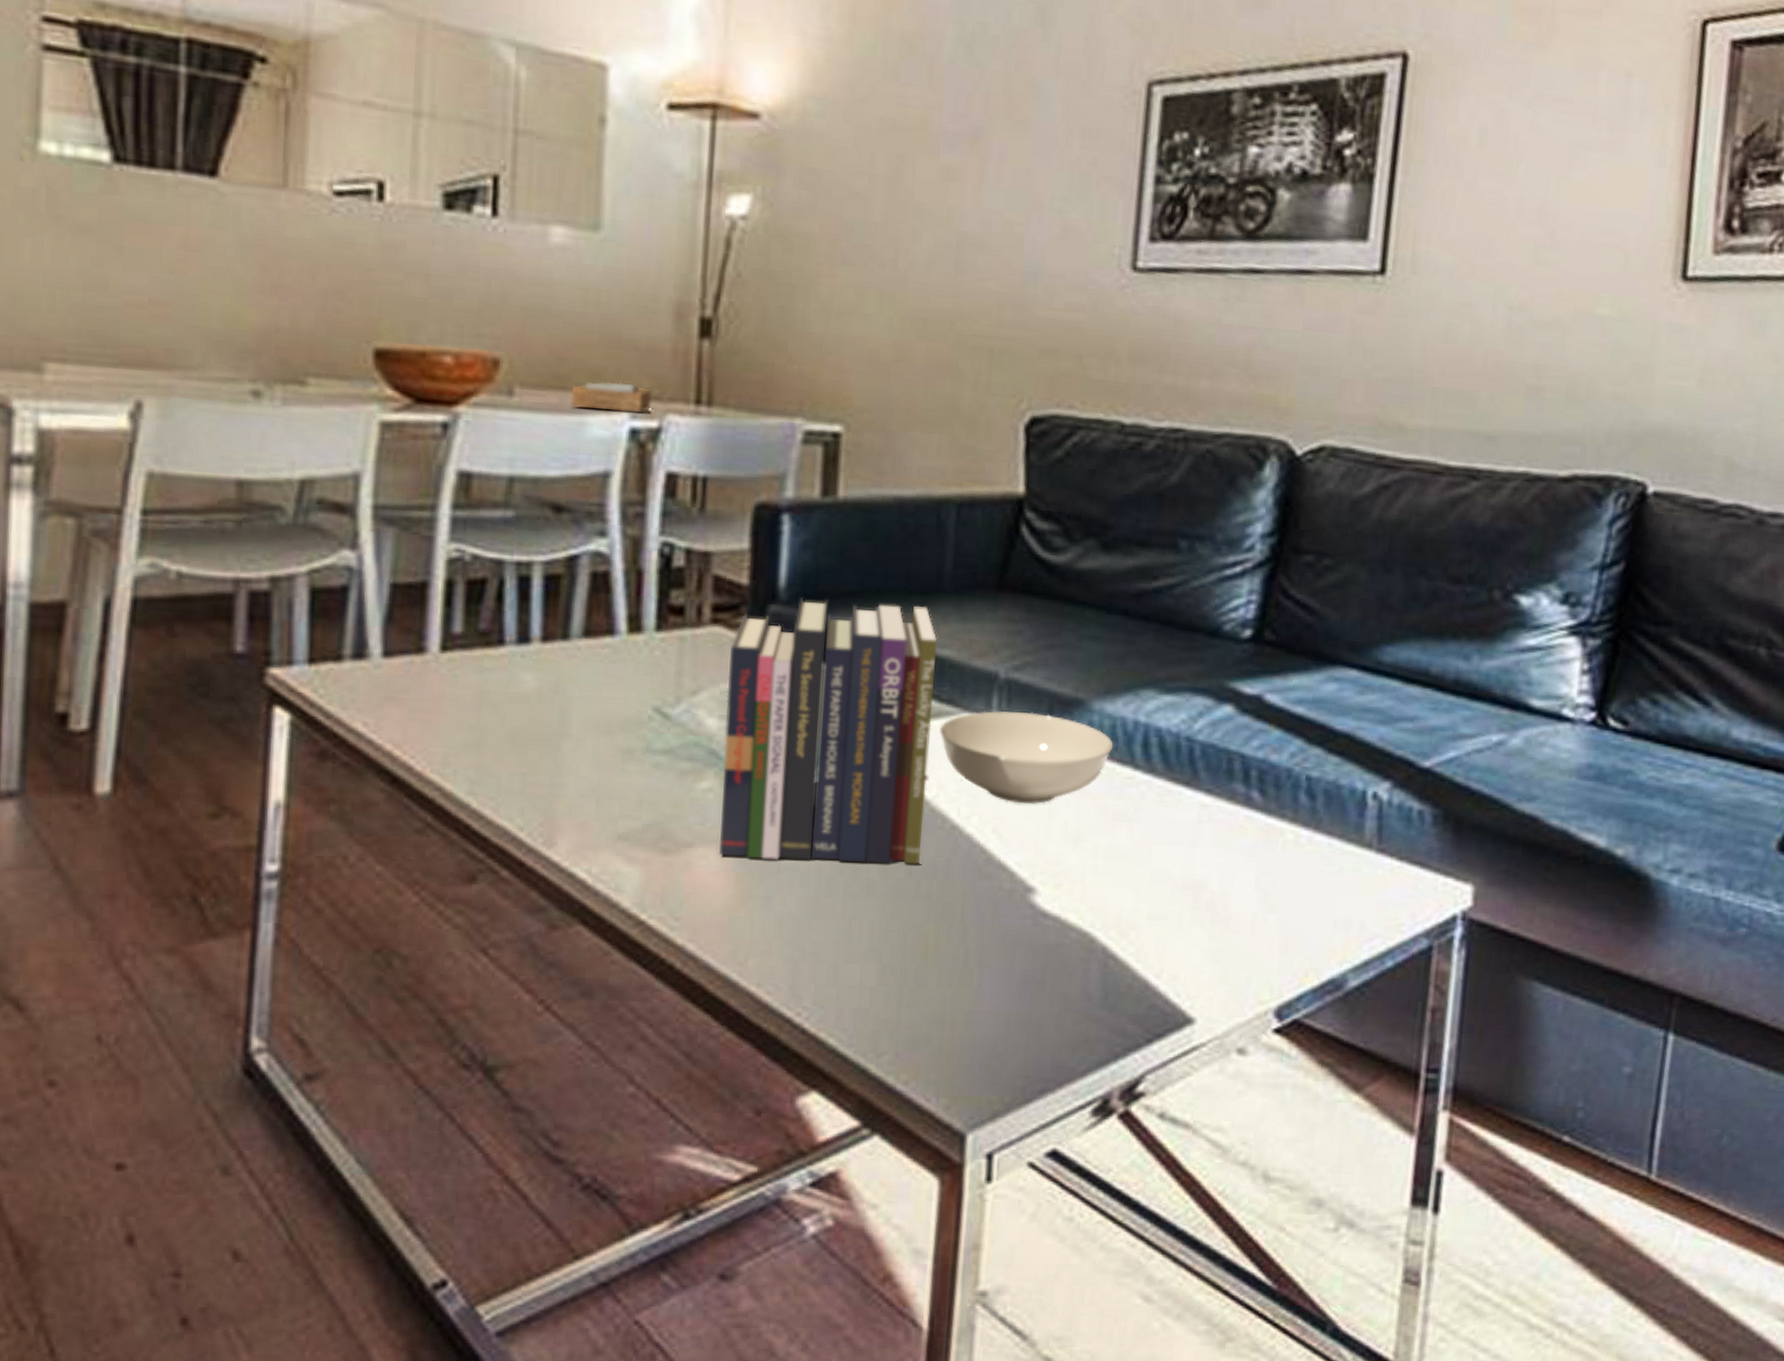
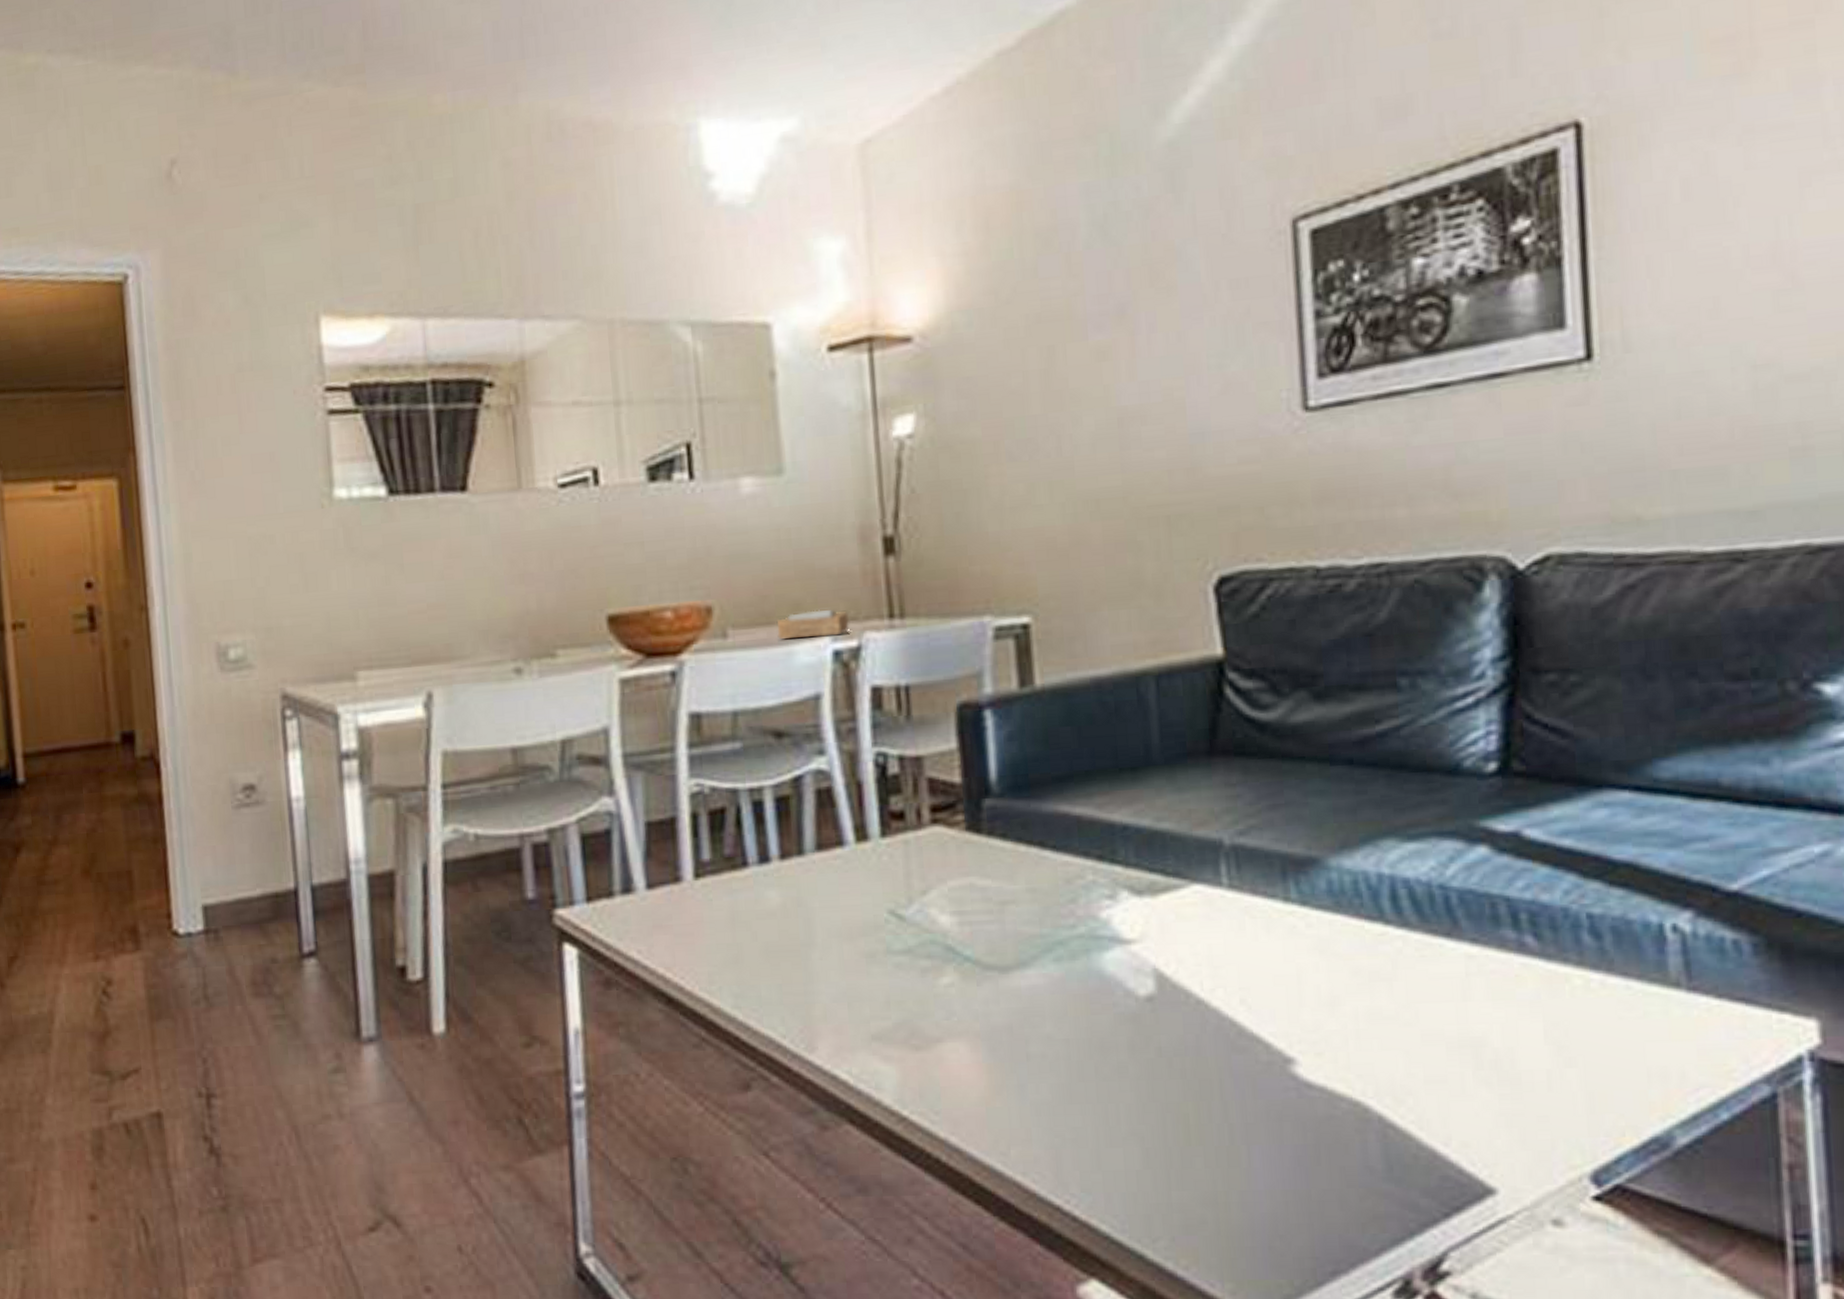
books: present [718,598,938,864] -> none [952,782,1168,1049]
bowl: present [940,710,1114,805] -> none [1170,876,1359,972]

